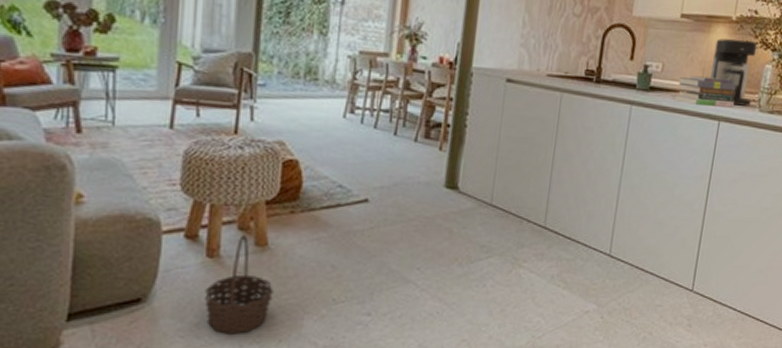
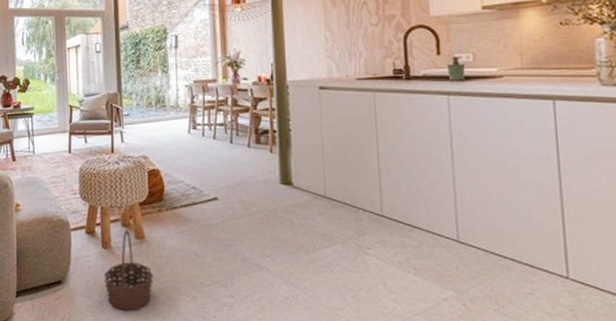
books: present [674,75,737,108] -> none [494,58,569,89]
coffee maker: present [711,38,758,106] -> none [529,18,589,83]

